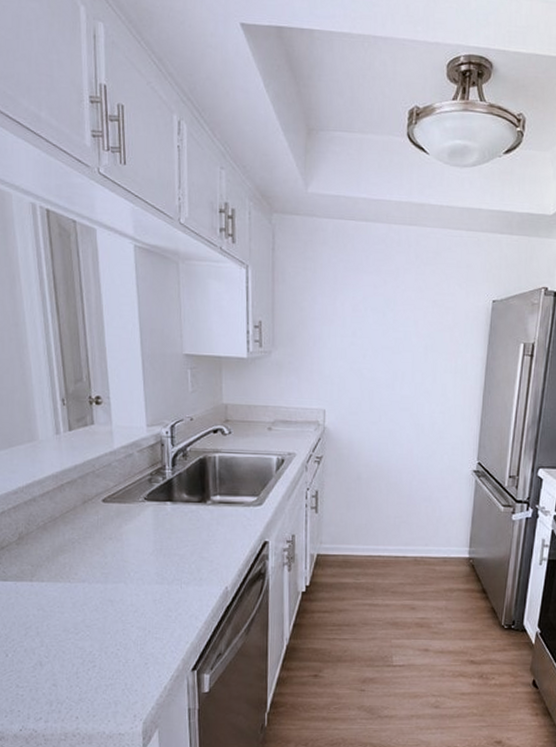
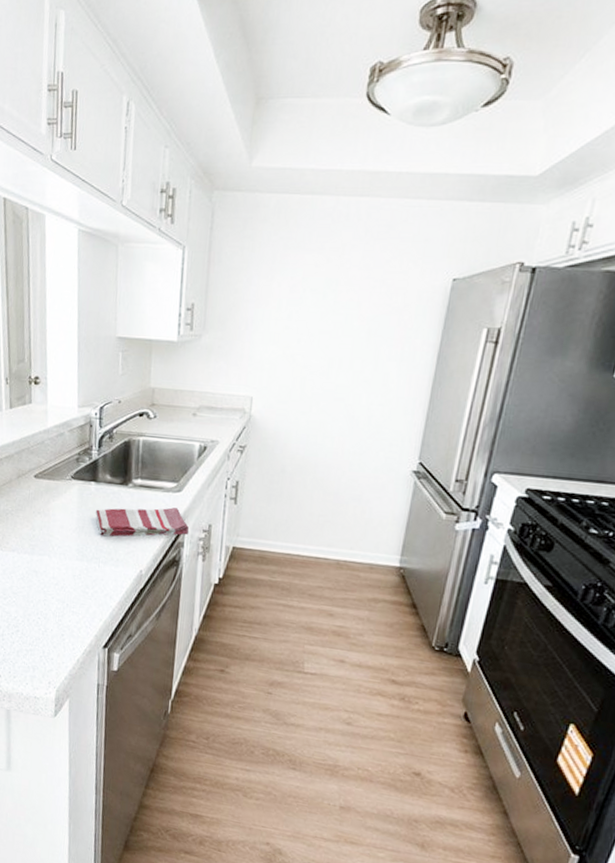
dish towel: none [173,521,273,557] -> present [95,507,189,537]

